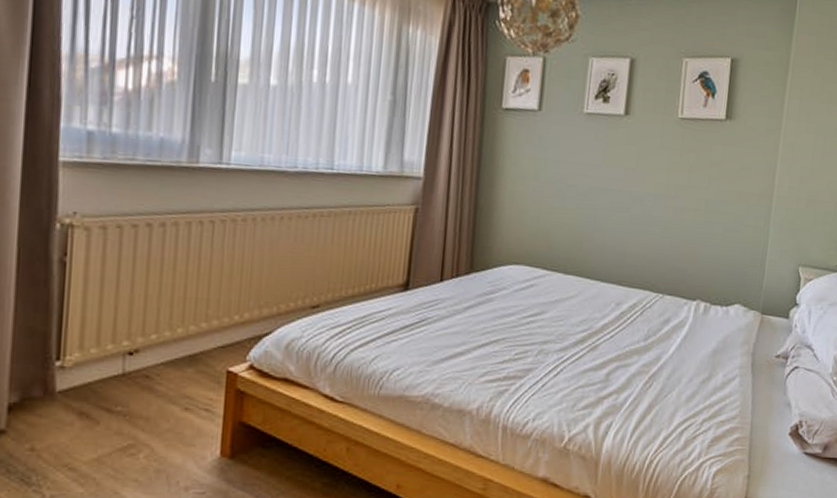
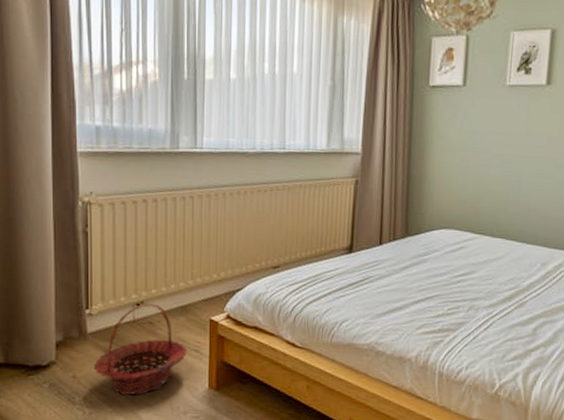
basket: none [61,352,195,471] -> present [93,303,188,396]

